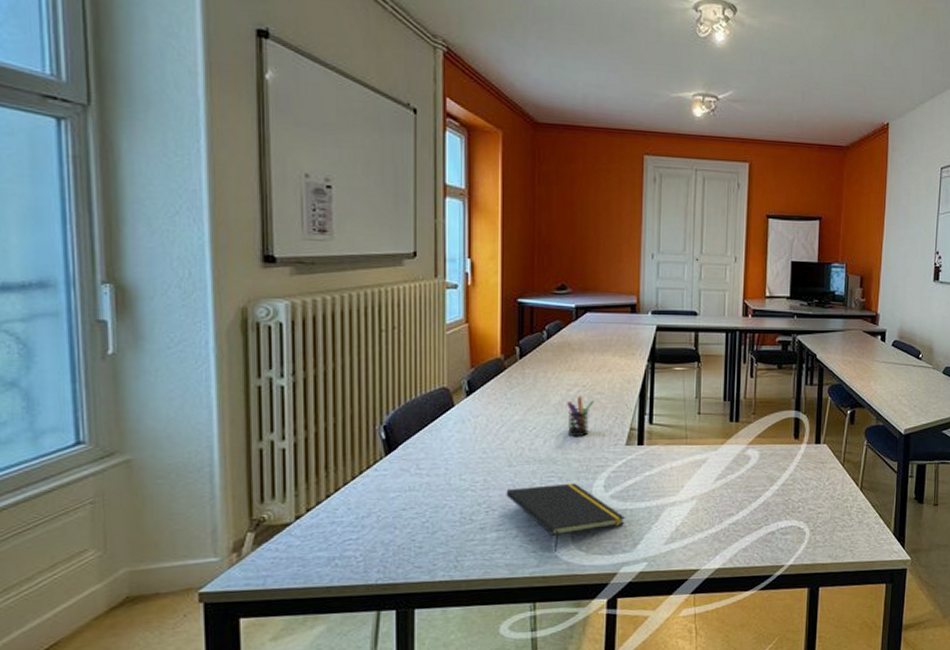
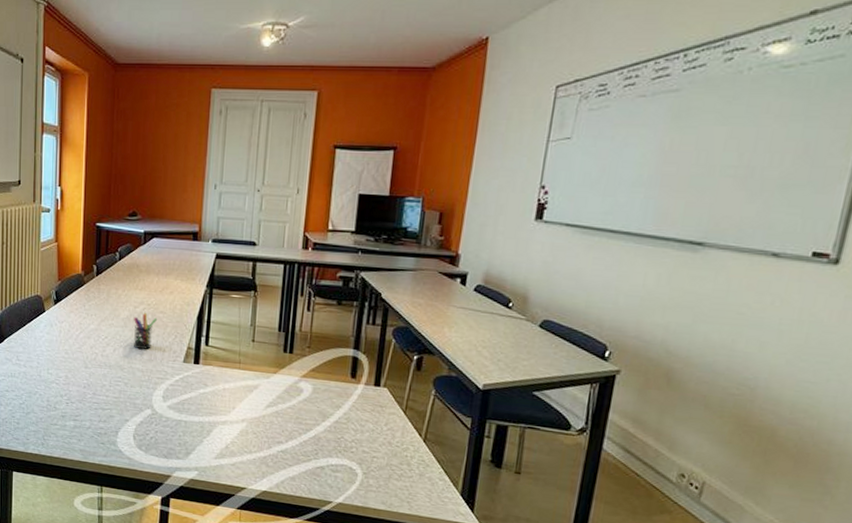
notepad: present [506,483,626,553] -> none [82,387,181,448]

